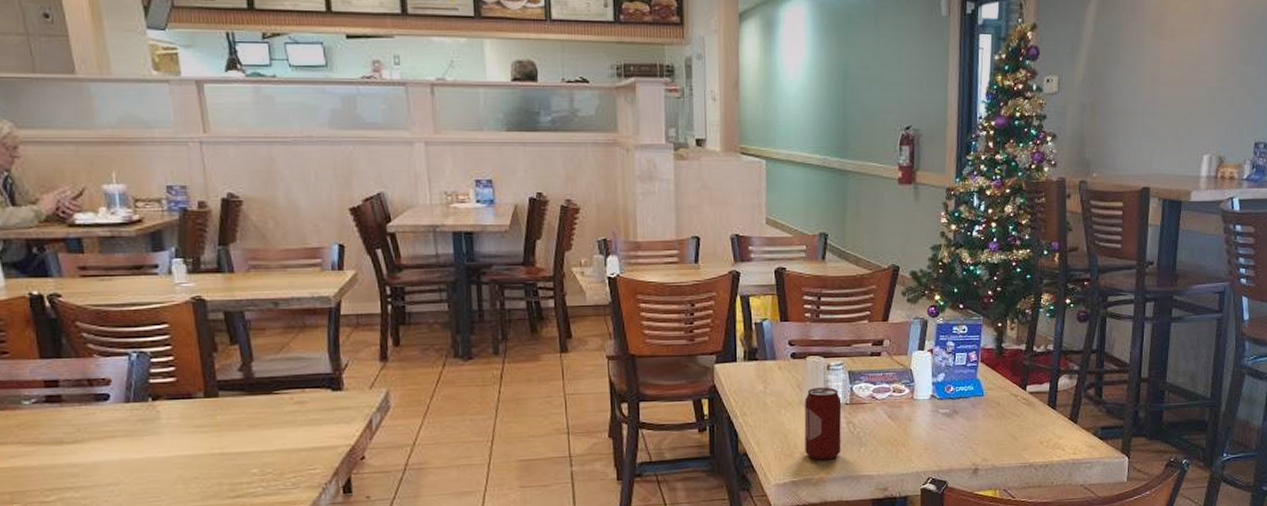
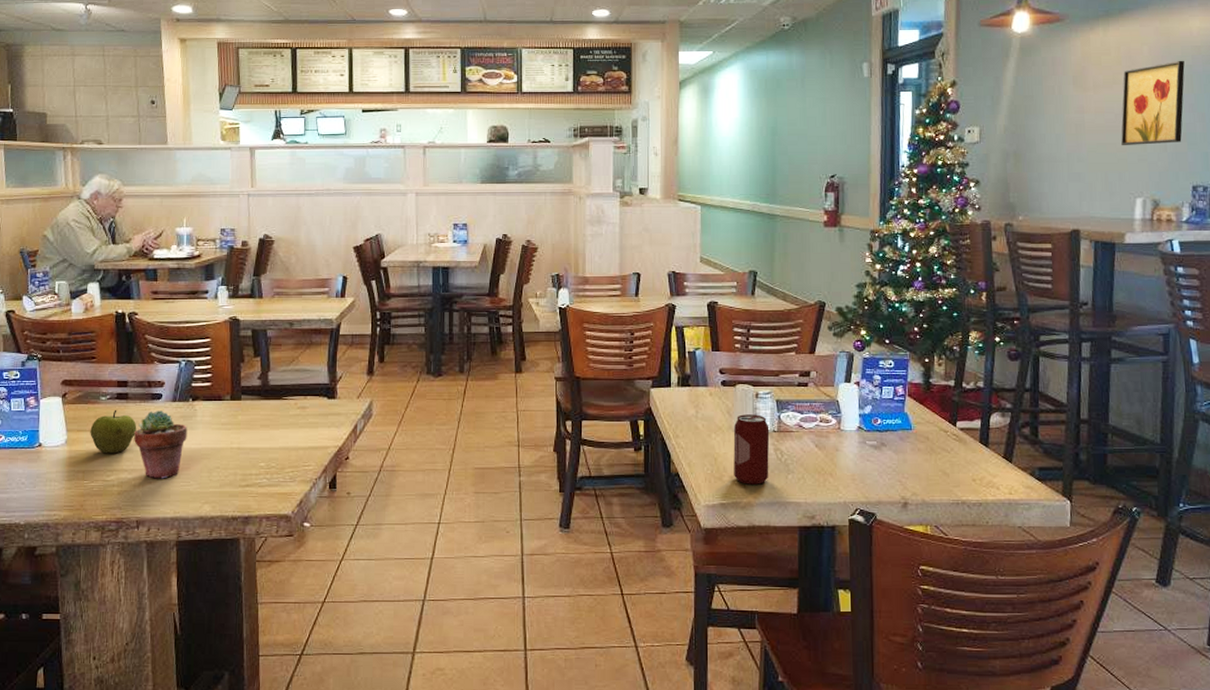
apple: none [13,415,80,470] -> present [90,409,137,454]
potted succulent: none [76,414,151,496] -> present [134,411,187,479]
wall art: none [1193,9,1256,100] -> present [1121,60,1185,146]

